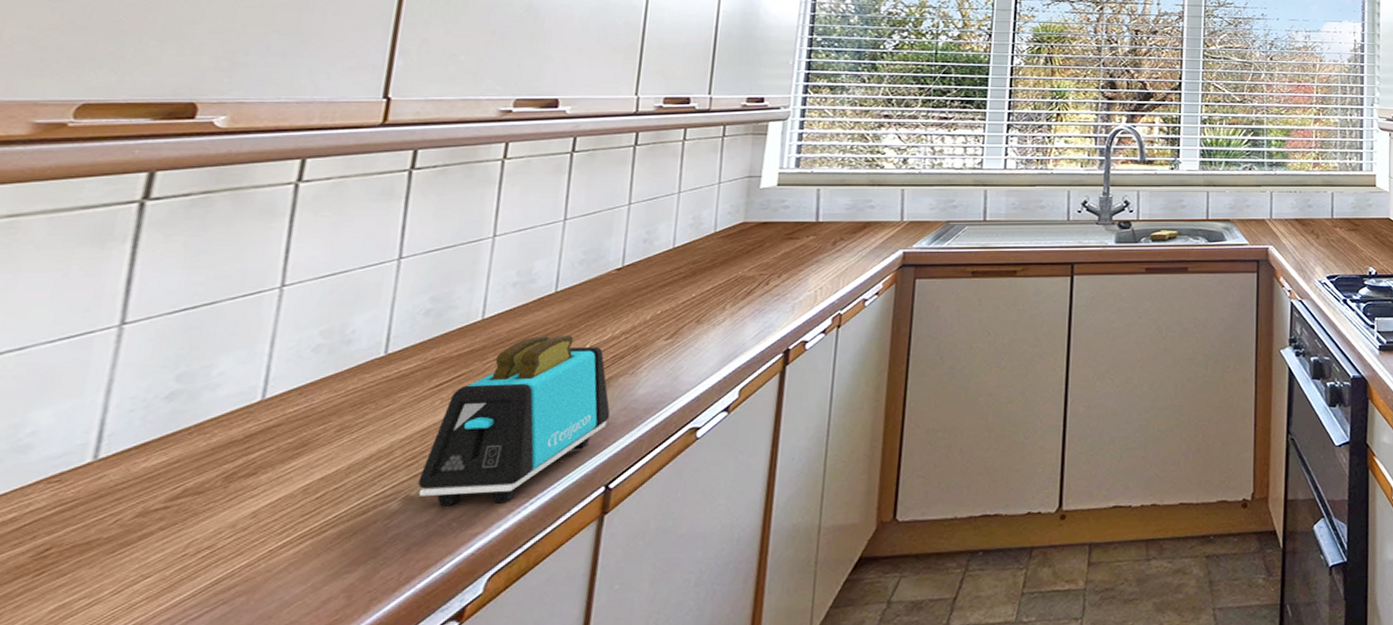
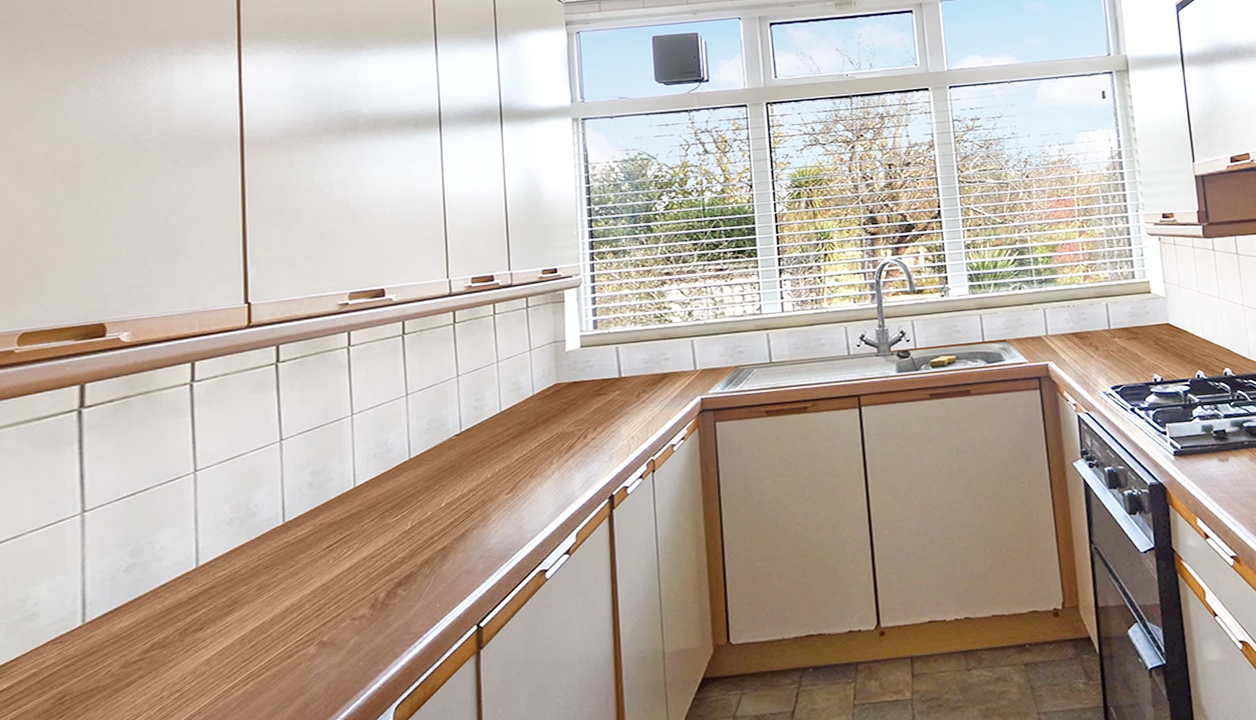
toaster: present [418,335,610,507] -> none [327,496,471,649]

